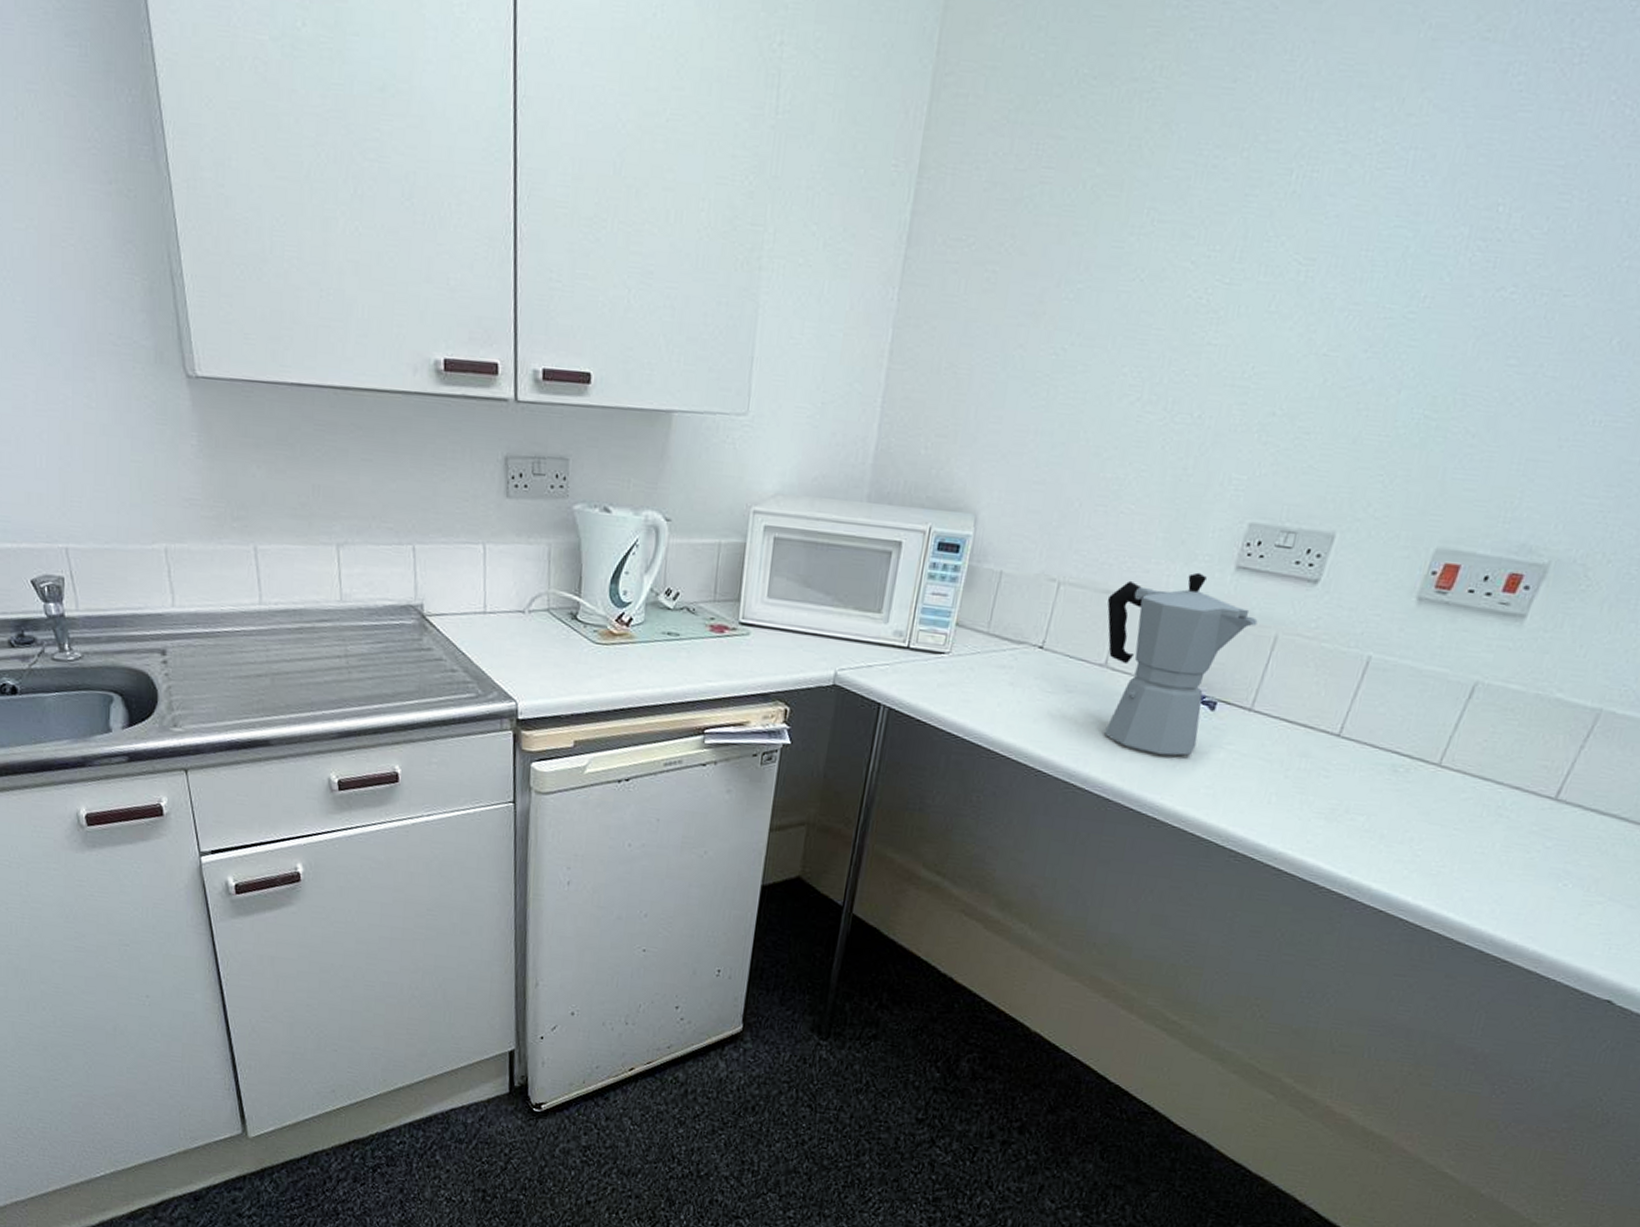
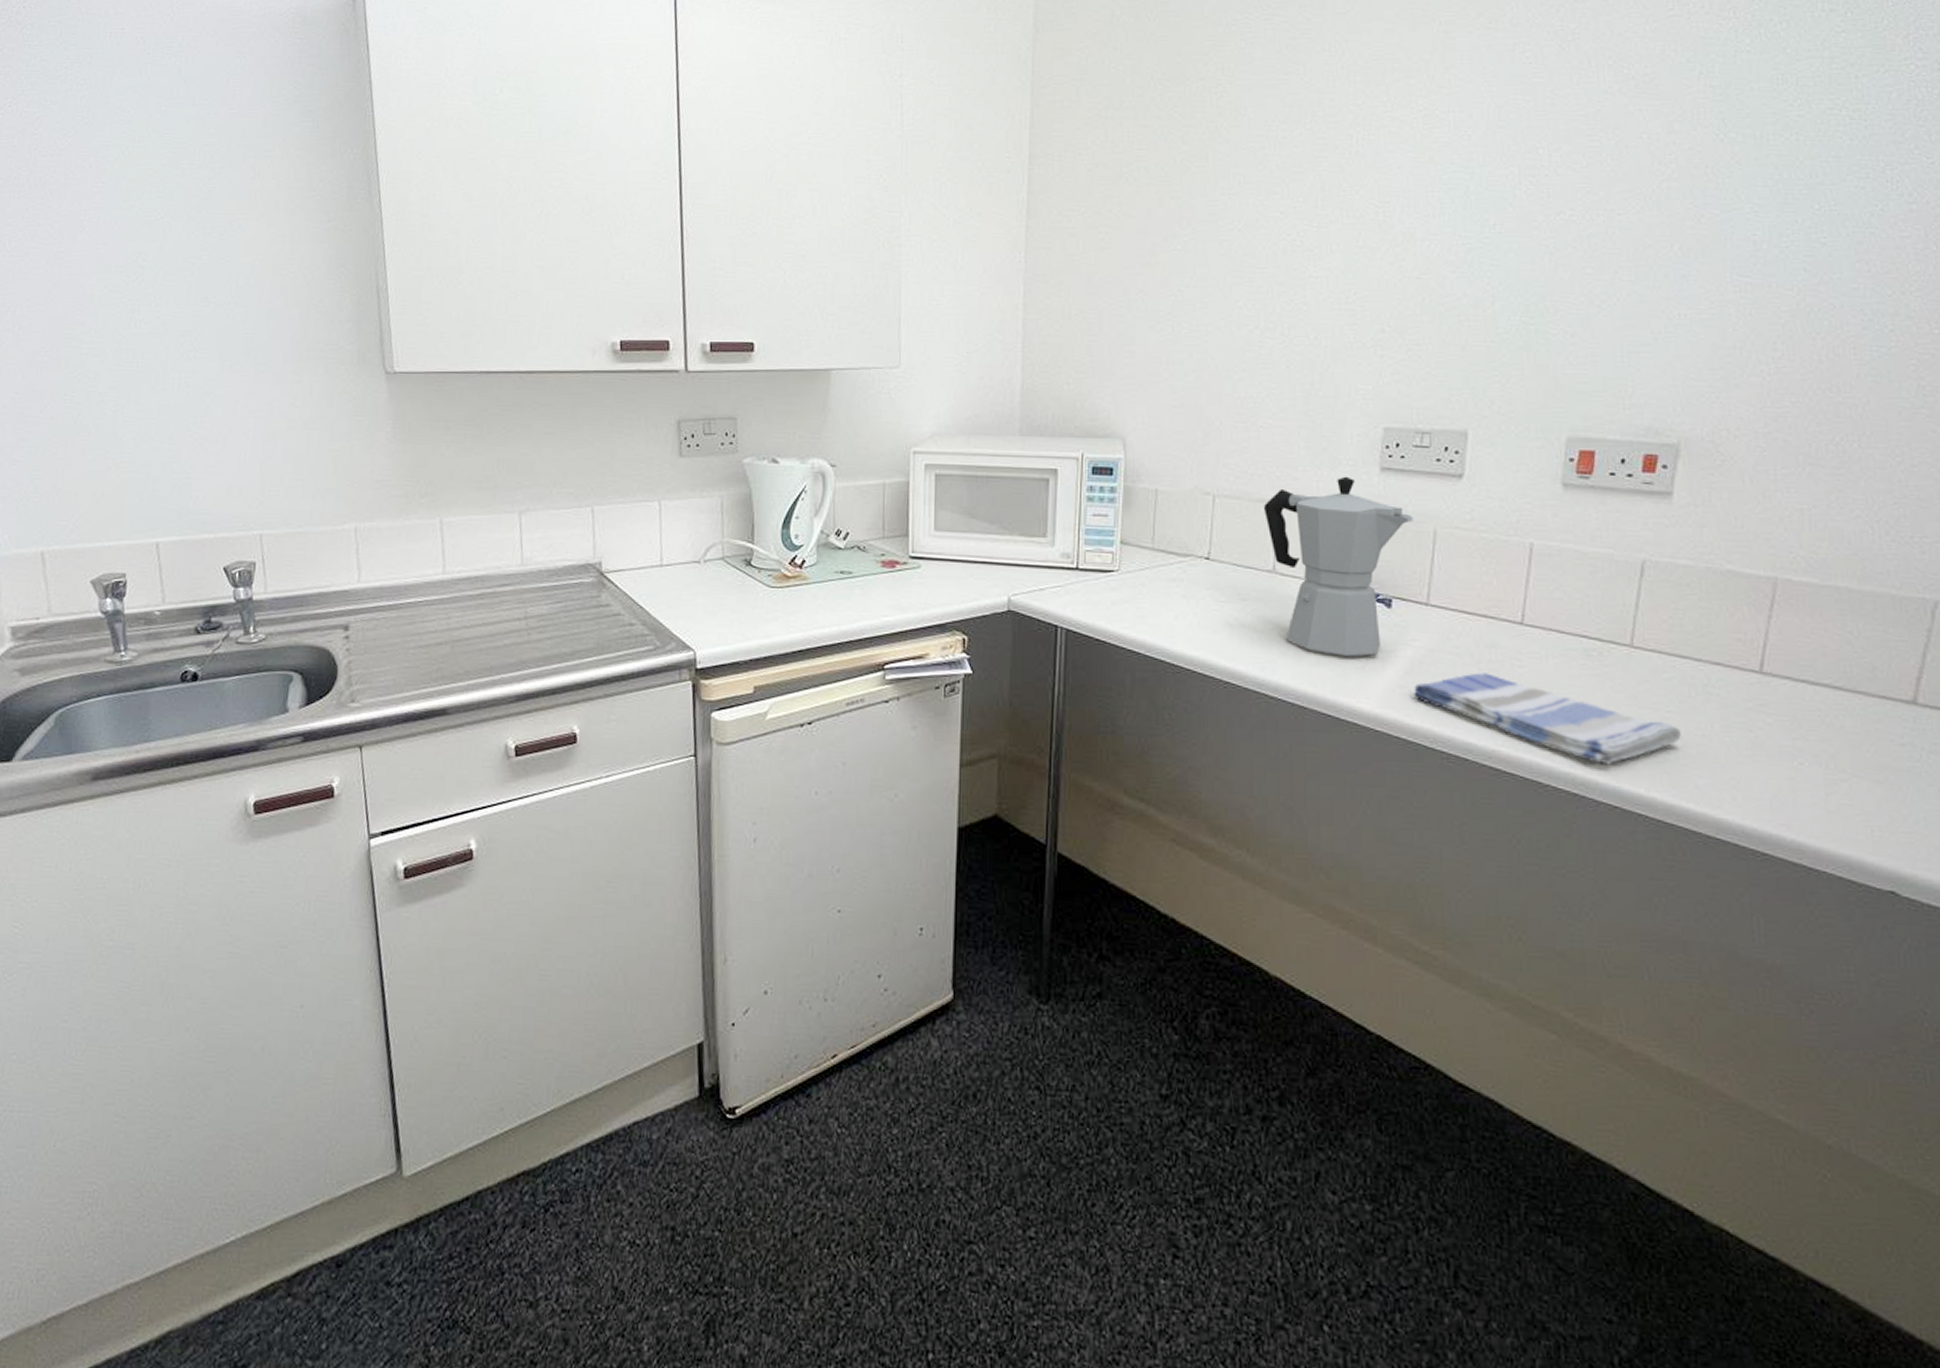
dish towel: none [1215,779,1463,874] -> present [1412,672,1681,765]

